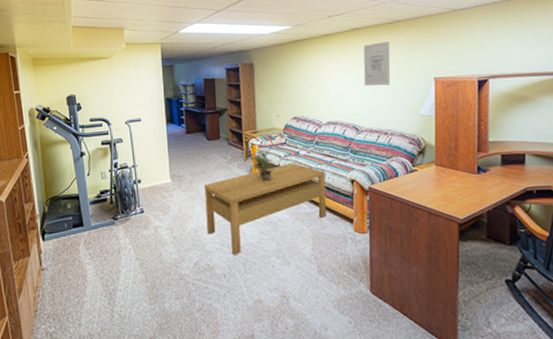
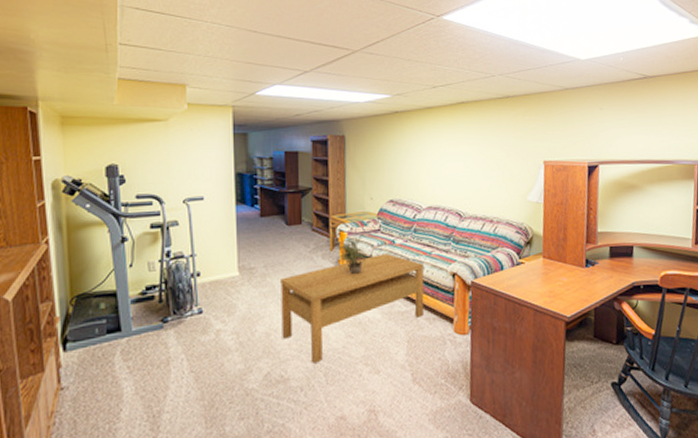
wall art: present [363,41,391,86] -> none [469,119,499,168]

